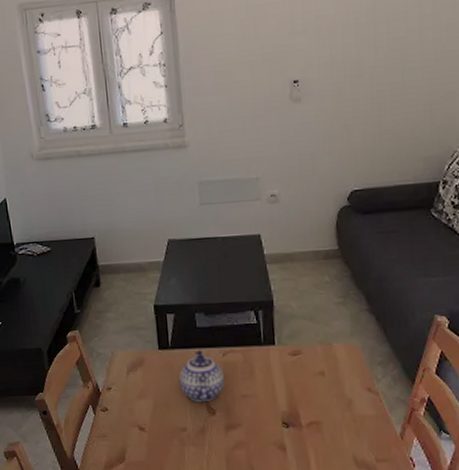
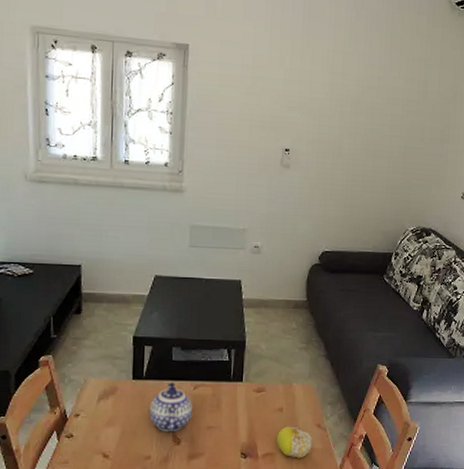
fruit: none [321,391,364,427] -> present [277,426,313,458]

